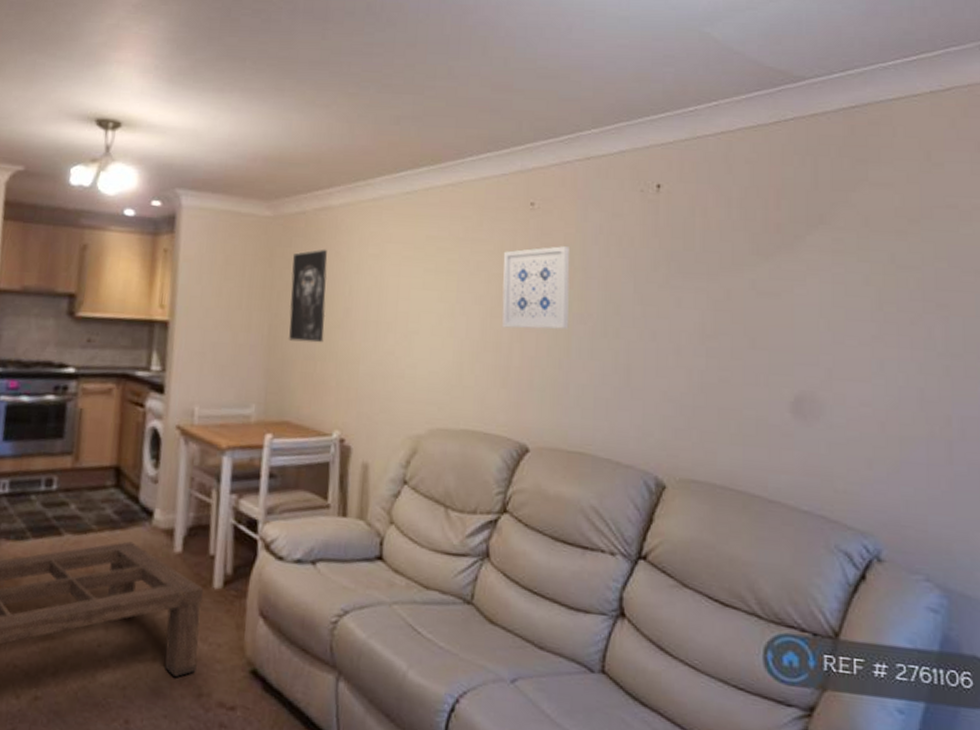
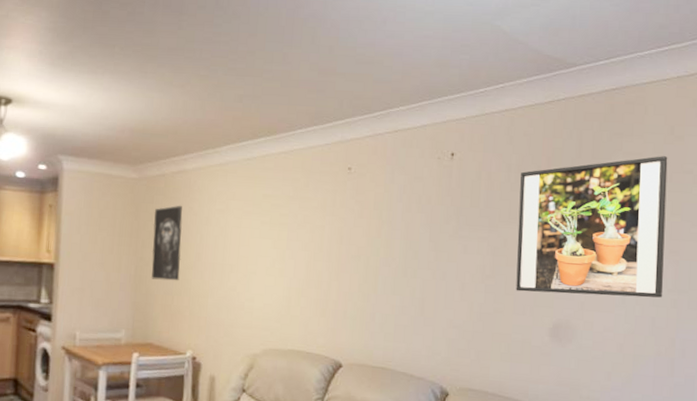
wall art: present [502,246,570,330] -> none [323,203,379,271]
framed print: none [744,187,932,363] -> present [516,156,668,298]

